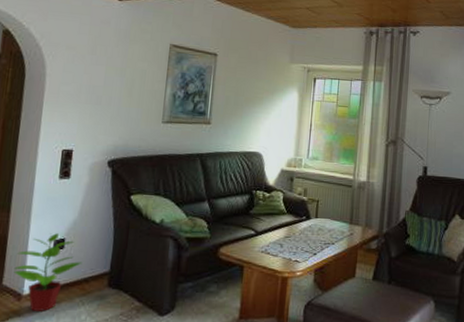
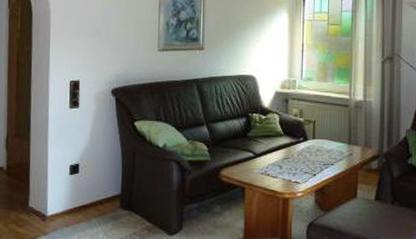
potted plant: present [13,233,83,311] -> none [37,159,96,231]

